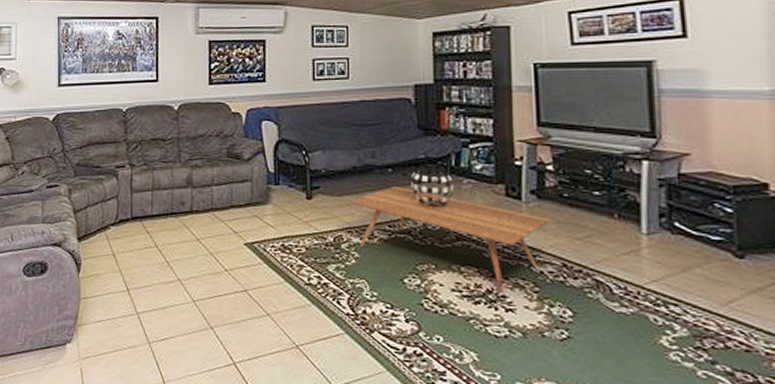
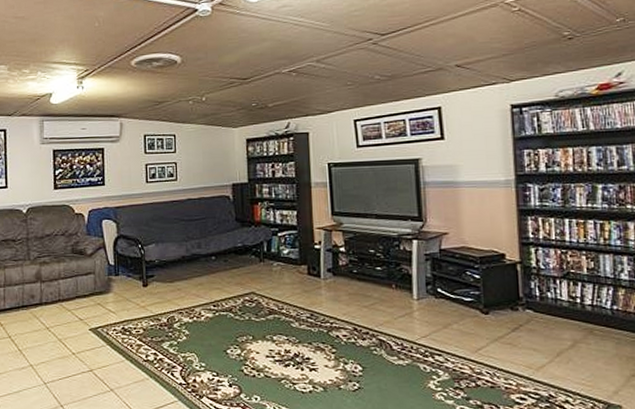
coffee table: present [350,187,550,295] -> none [180,272,343,357]
decorative sphere: present [411,163,454,208] -> none [231,250,266,288]

